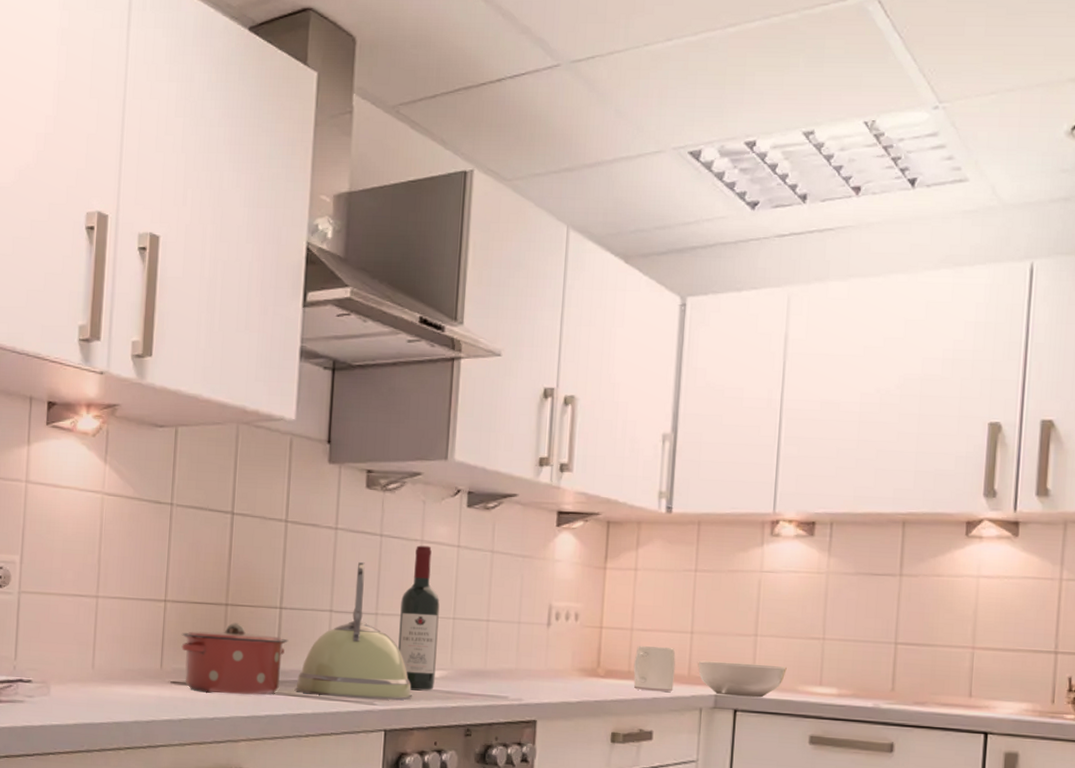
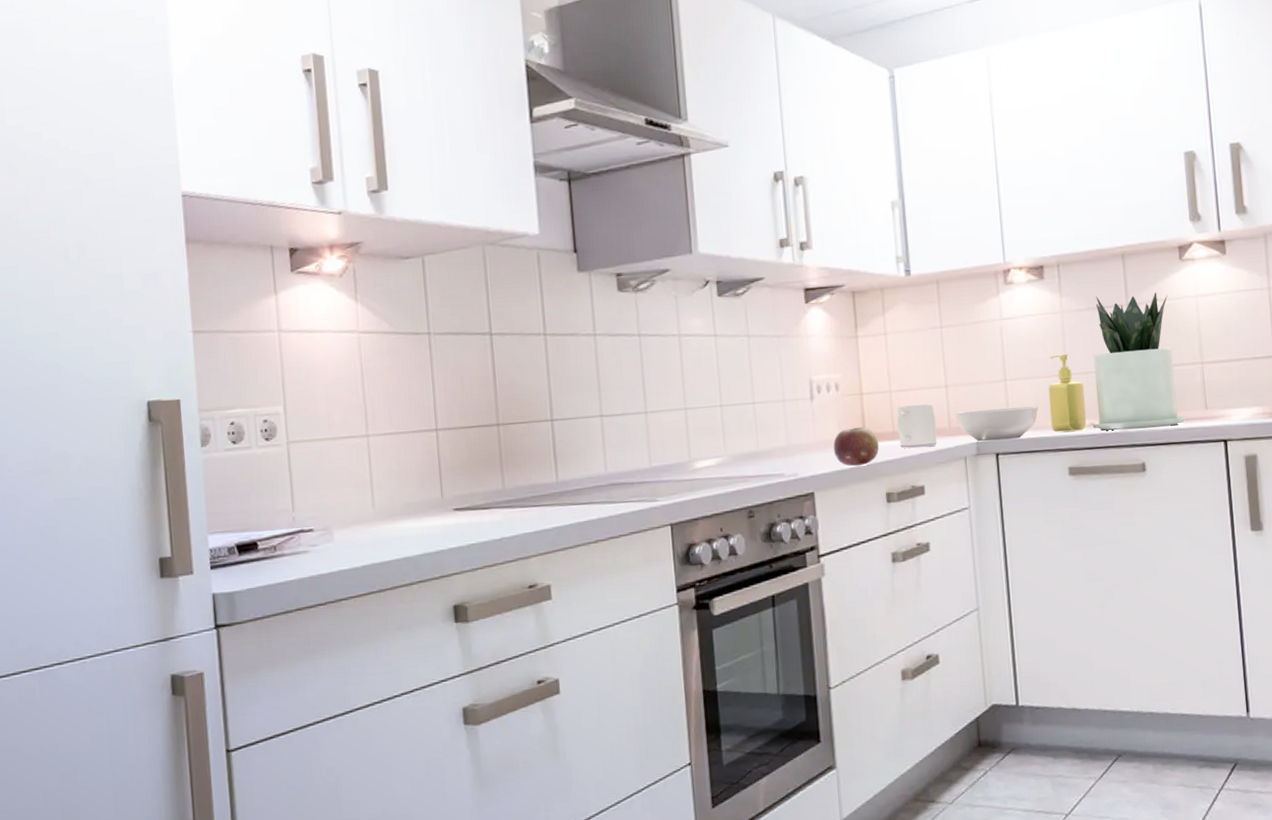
casserole: present [181,622,289,695] -> none [457,441,564,514]
kettle: present [294,561,412,700] -> none [577,363,692,501]
wine bottle: present [398,545,440,691] -> none [668,339,712,481]
fruit: none [563,661,611,701] -> present [833,427,879,467]
soap dispenser: none [797,616,839,700] -> present [1048,353,1087,432]
planter: none [840,562,947,709] -> present [1090,291,1187,431]

